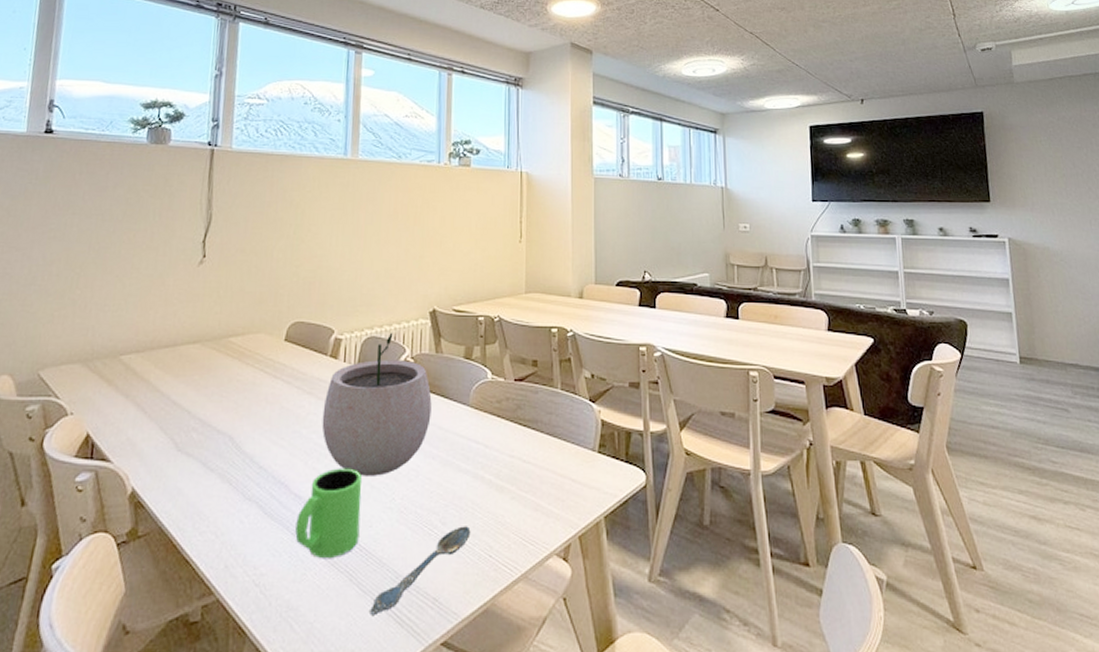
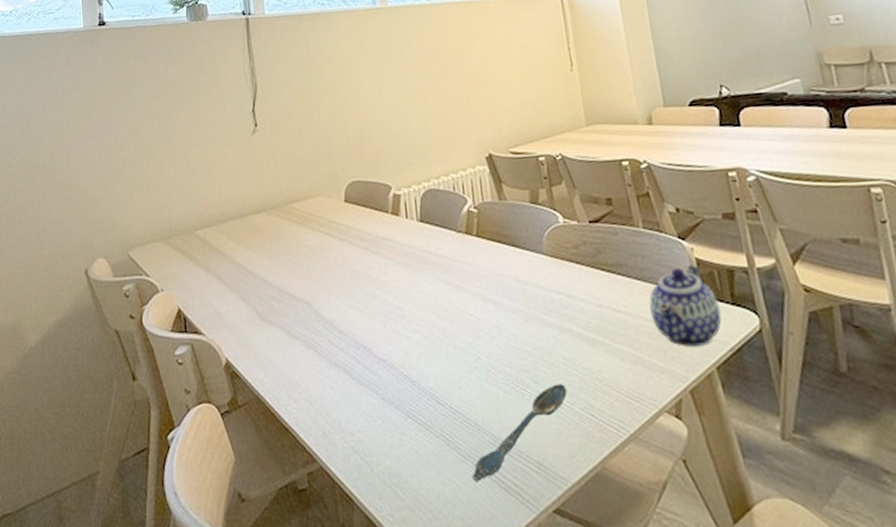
mug: present [295,468,362,558] -> none [384,328,450,422]
plant pot: present [321,332,432,476] -> none [392,182,505,336]
teapot: none [556,426,615,497] -> present [649,265,722,347]

